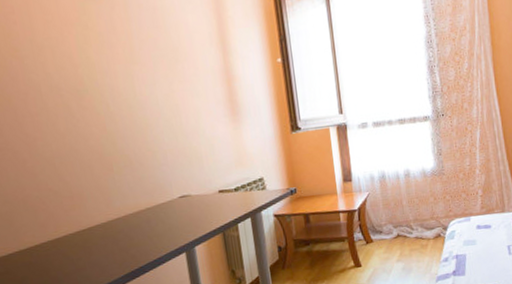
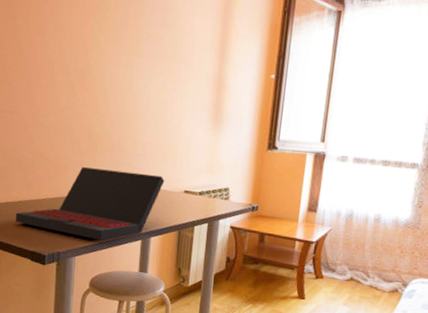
laptop: none [34,182,196,270] -> present [16,167,165,241]

